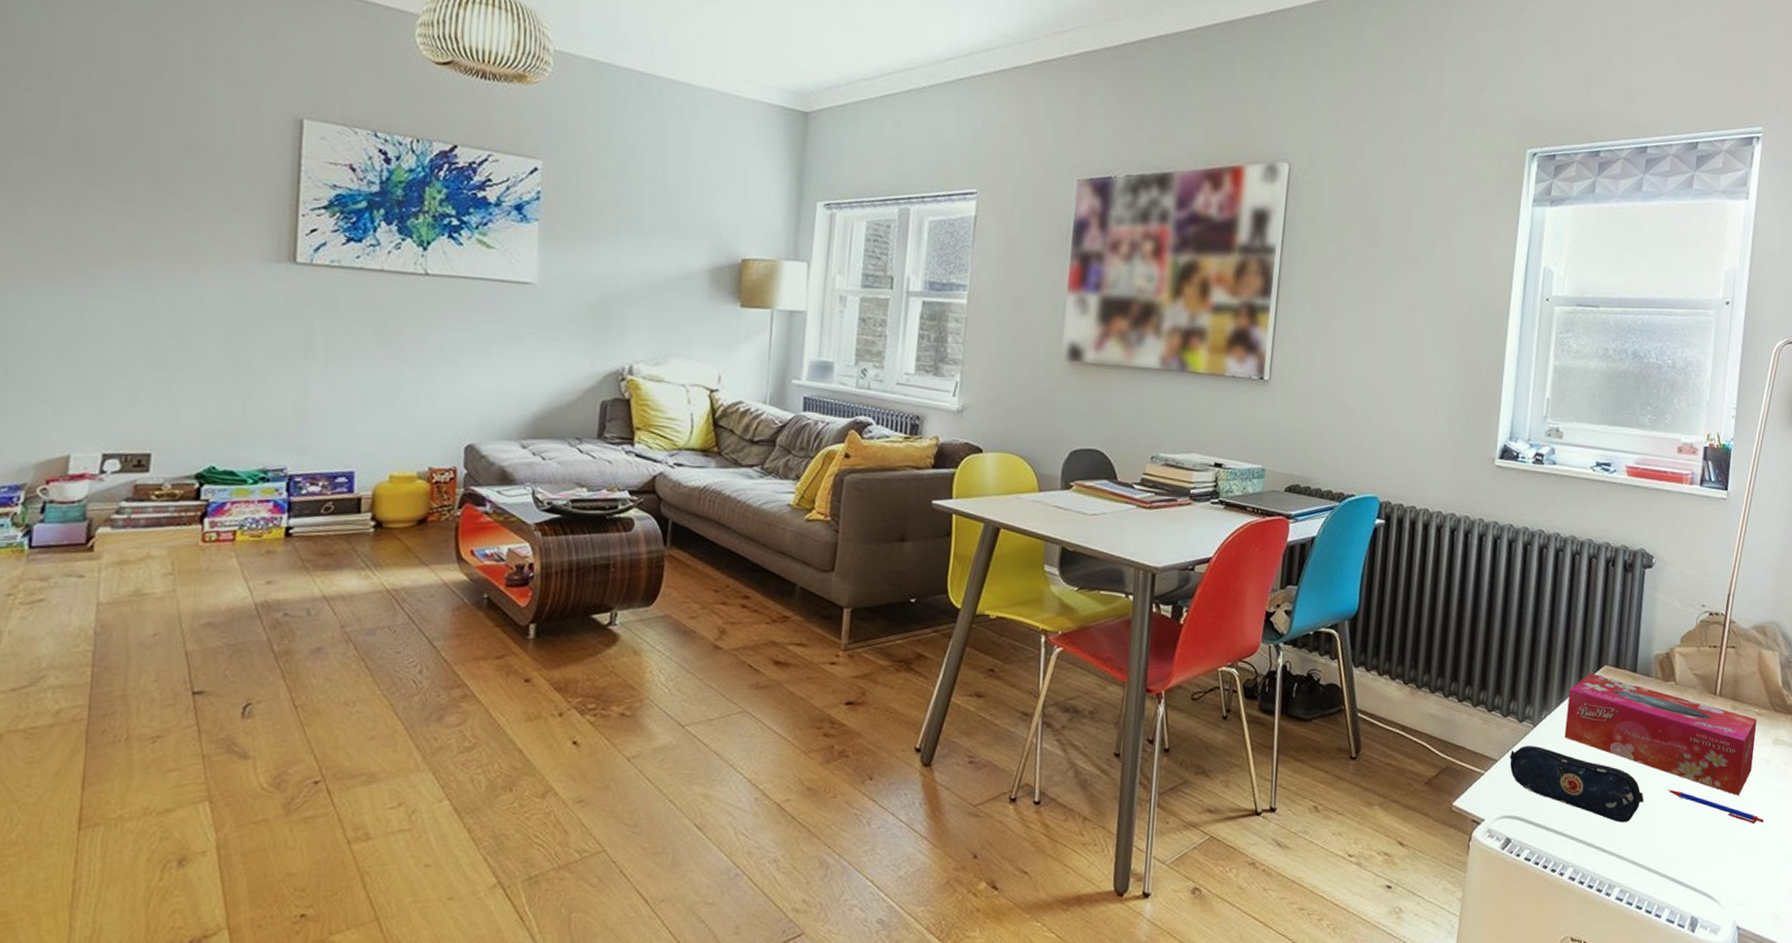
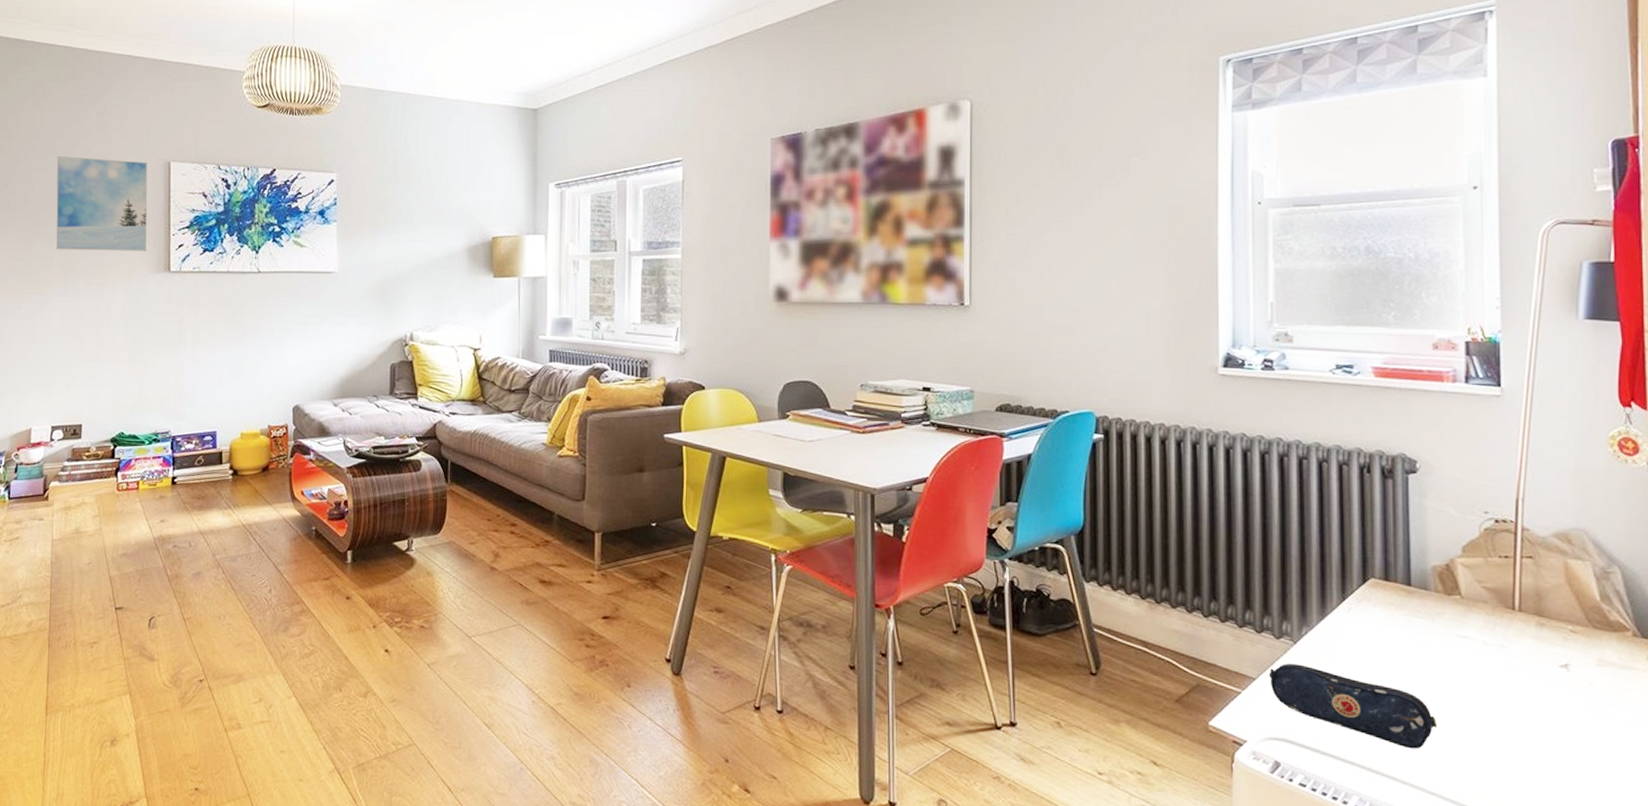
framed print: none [120,92,268,233] -> present [56,156,148,252]
tissue box: present [1564,673,1757,795] -> none [1331,586,1573,722]
pen: present [1668,790,1764,825] -> none [1467,714,1595,756]

